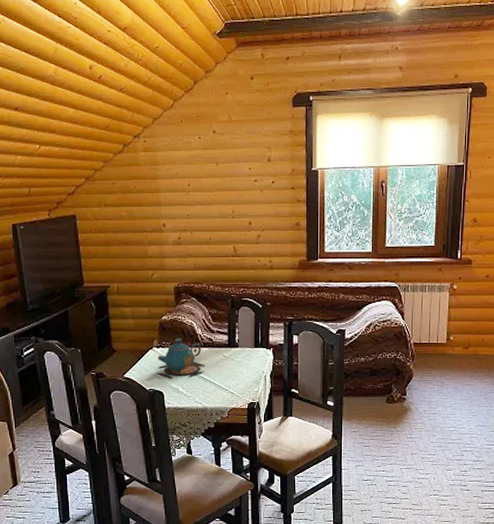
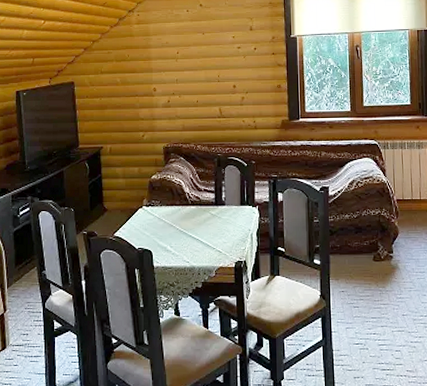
teapot: present [157,338,206,378] -> none [146,197,193,237]

